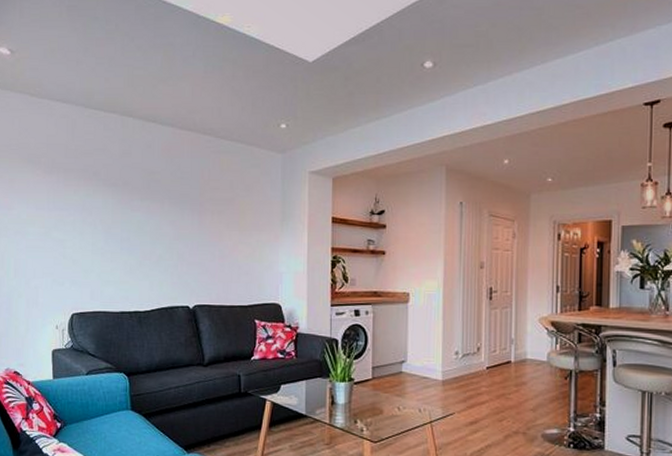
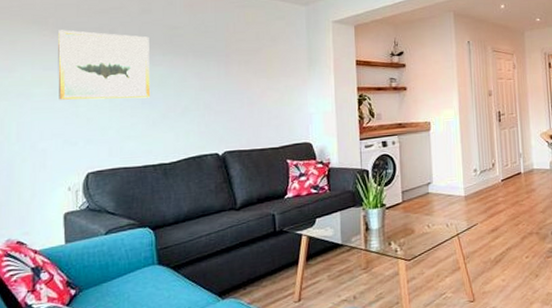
wall art: none [48,170,129,244] -> present [58,30,151,100]

